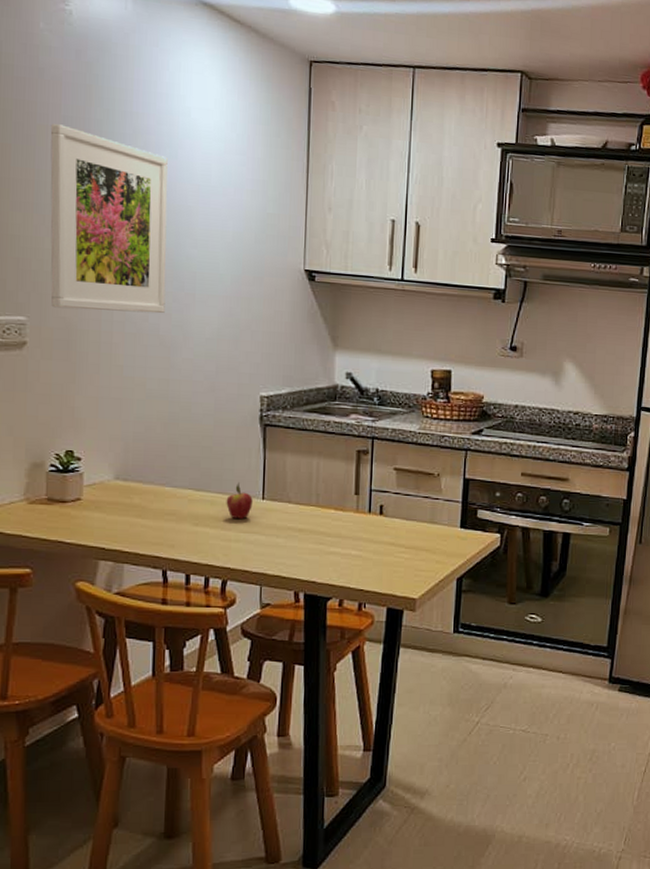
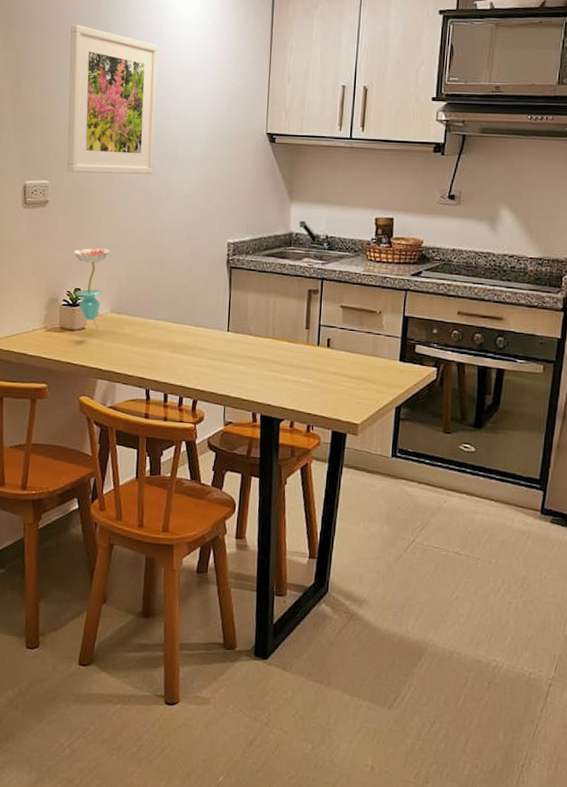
flower: none [63,401,112,501] -> present [73,248,110,330]
fruit: present [226,482,253,519] -> none [198,316,220,348]

